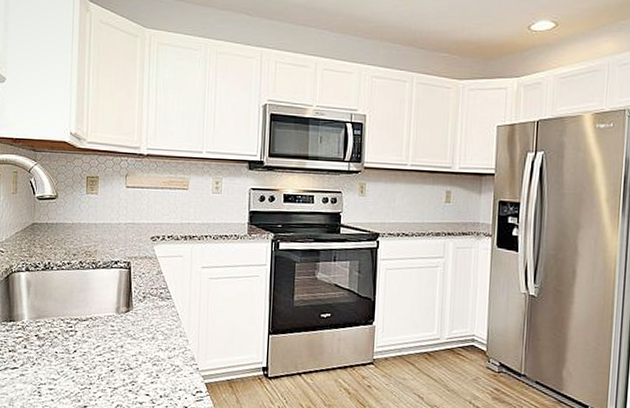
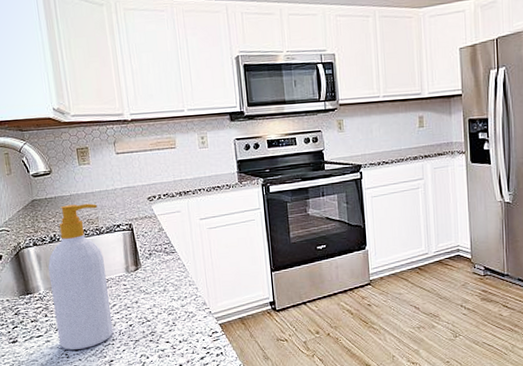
soap bottle: none [34,233,98,389] -> present [48,203,114,351]

